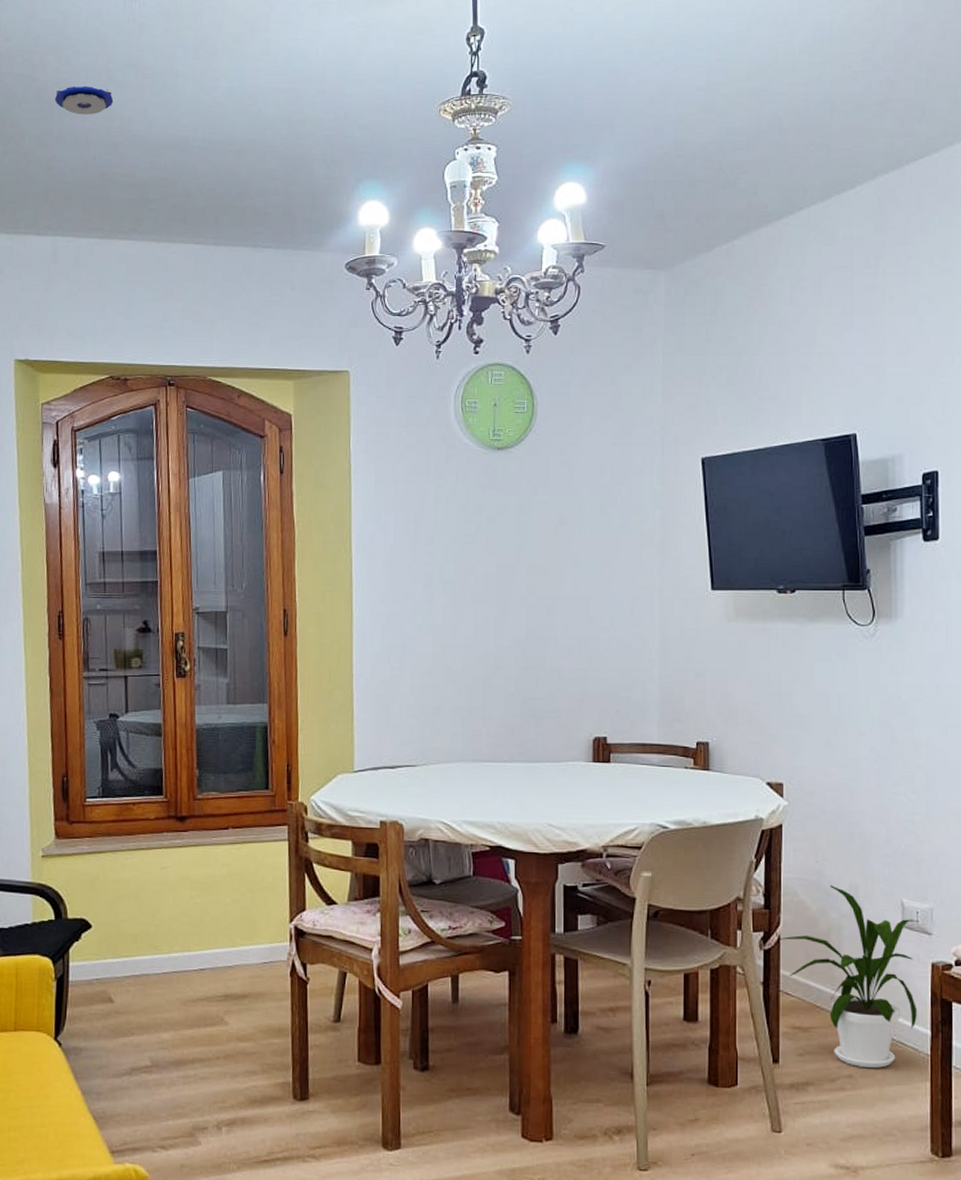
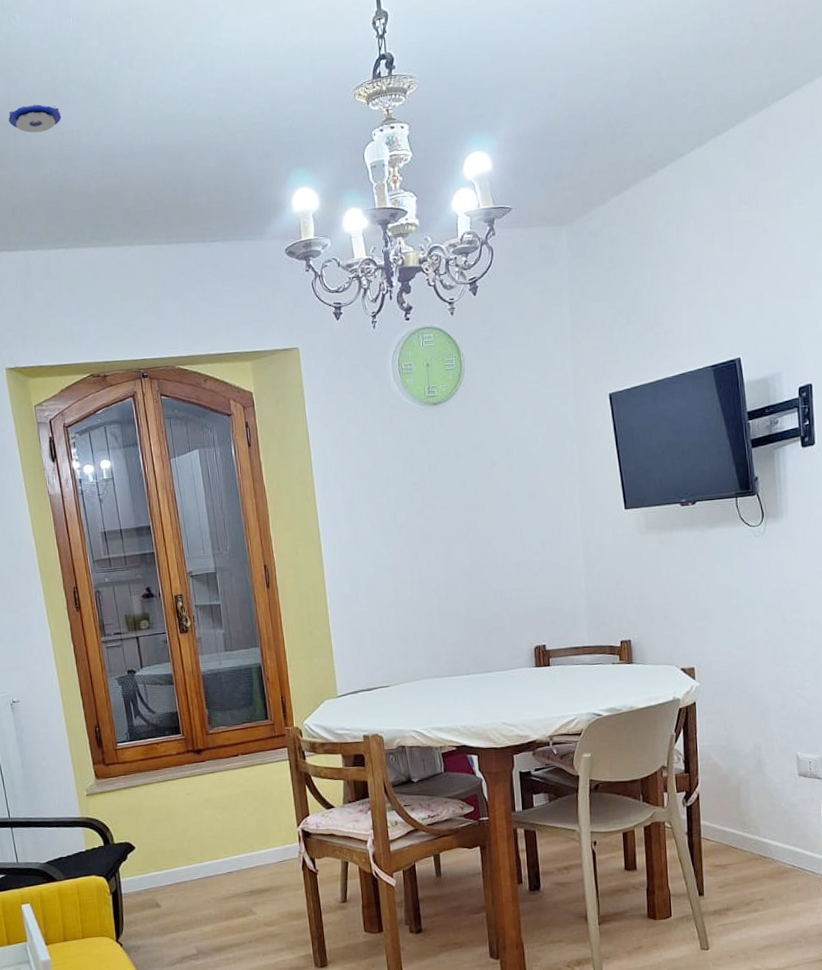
house plant: present [779,885,918,1069] -> none [698,747,813,892]

